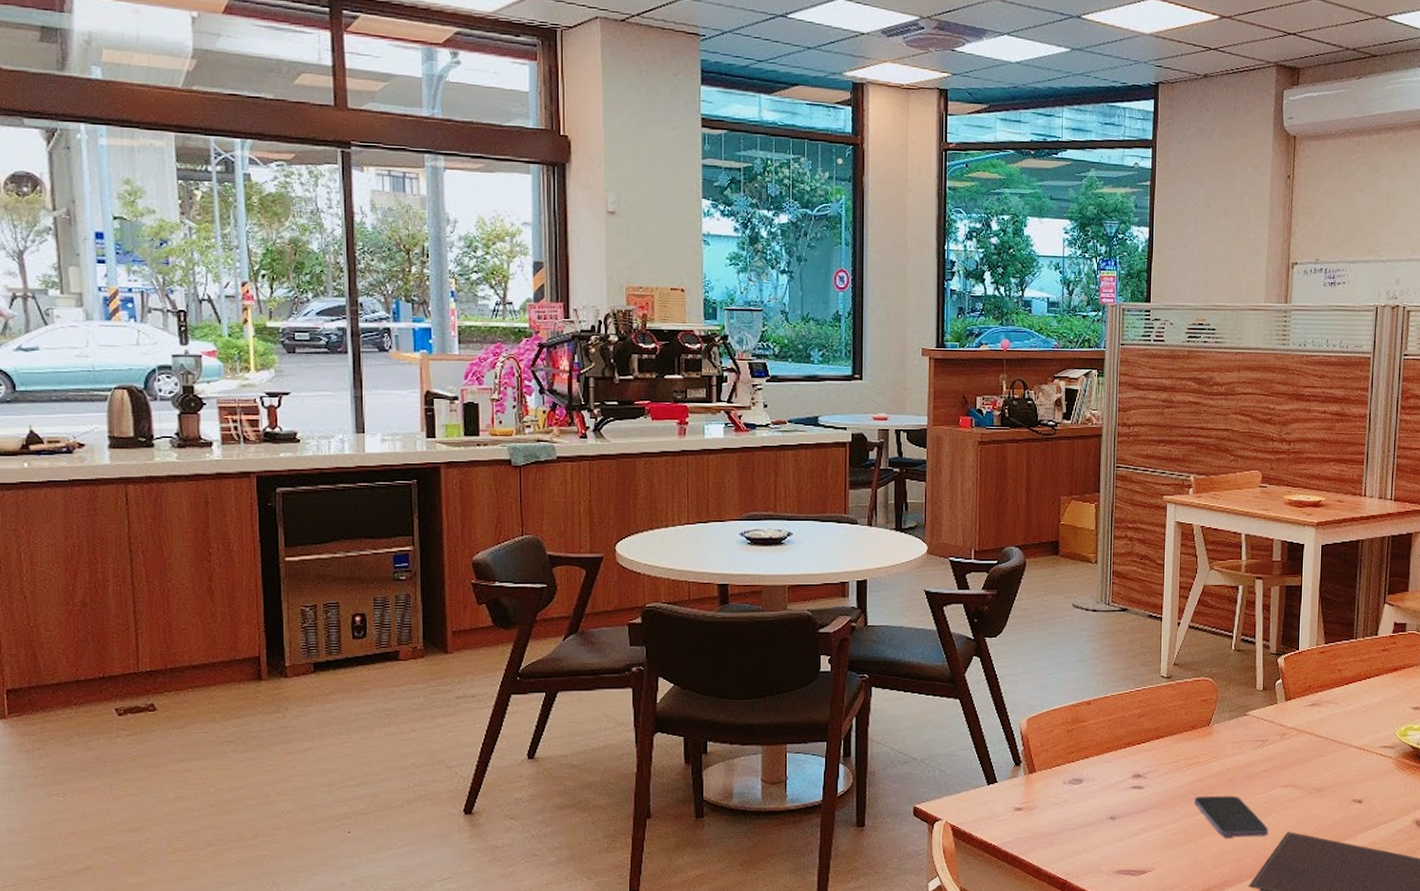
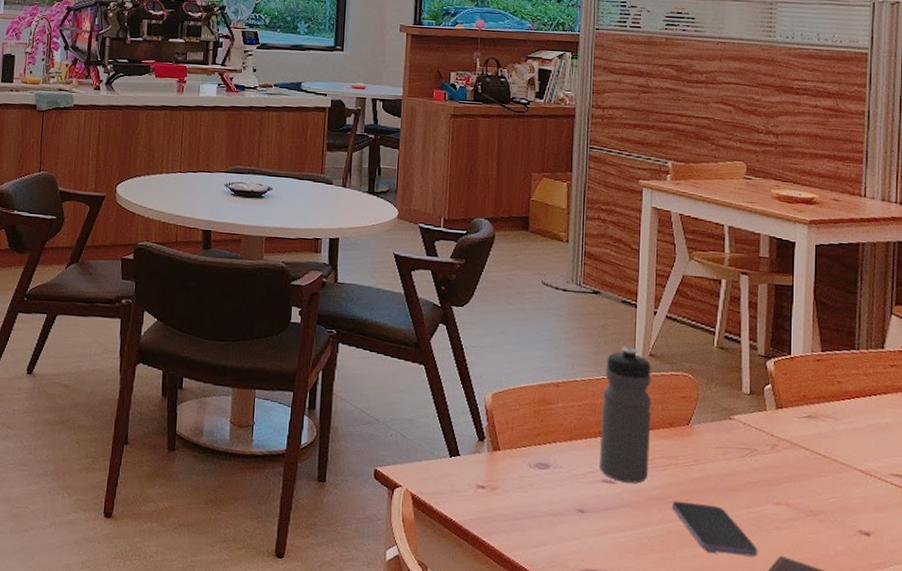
water bottle: none [1129,659,1176,786] -> present [600,347,652,484]

